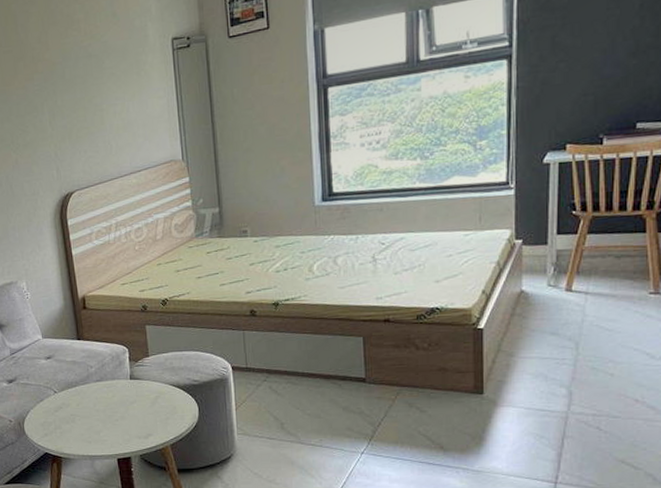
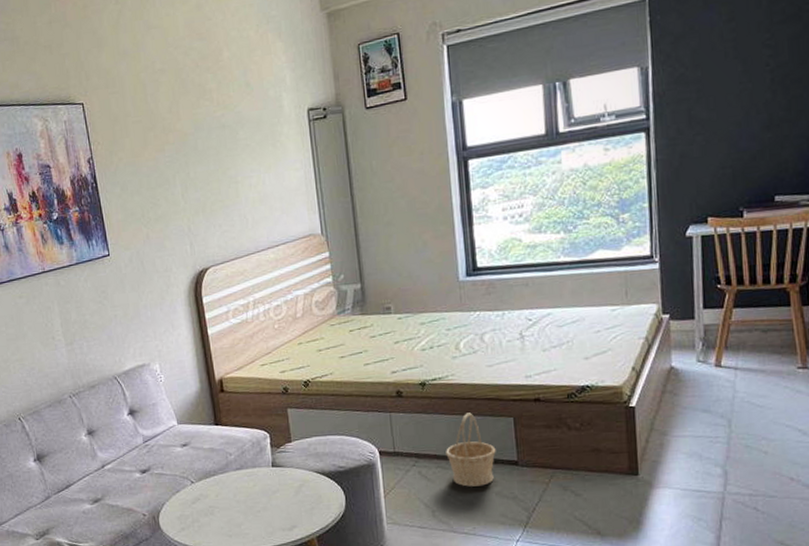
basket: none [296,332,345,402] -> present [446,412,496,487]

